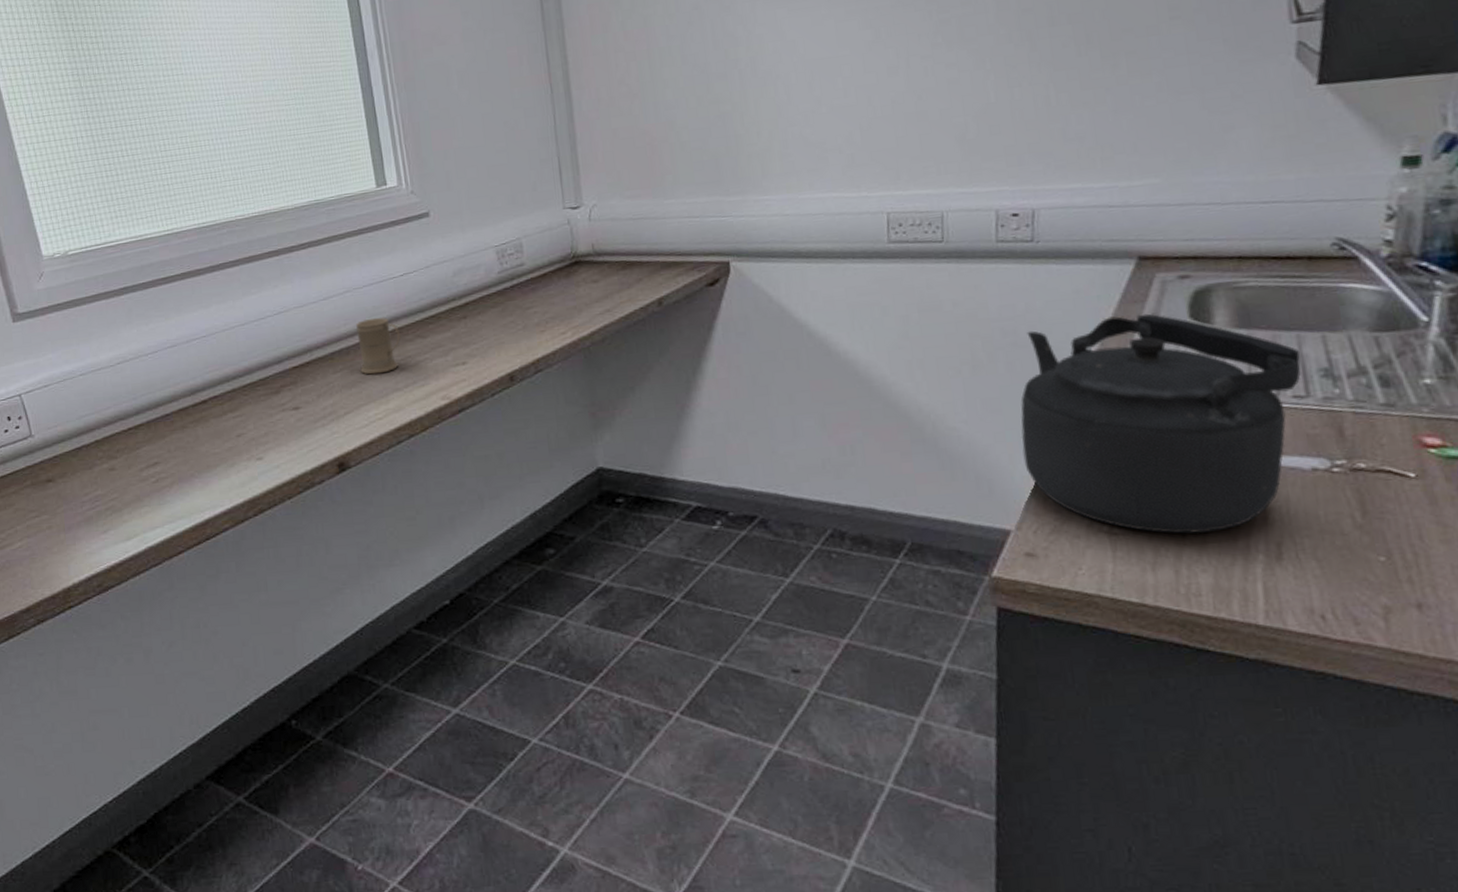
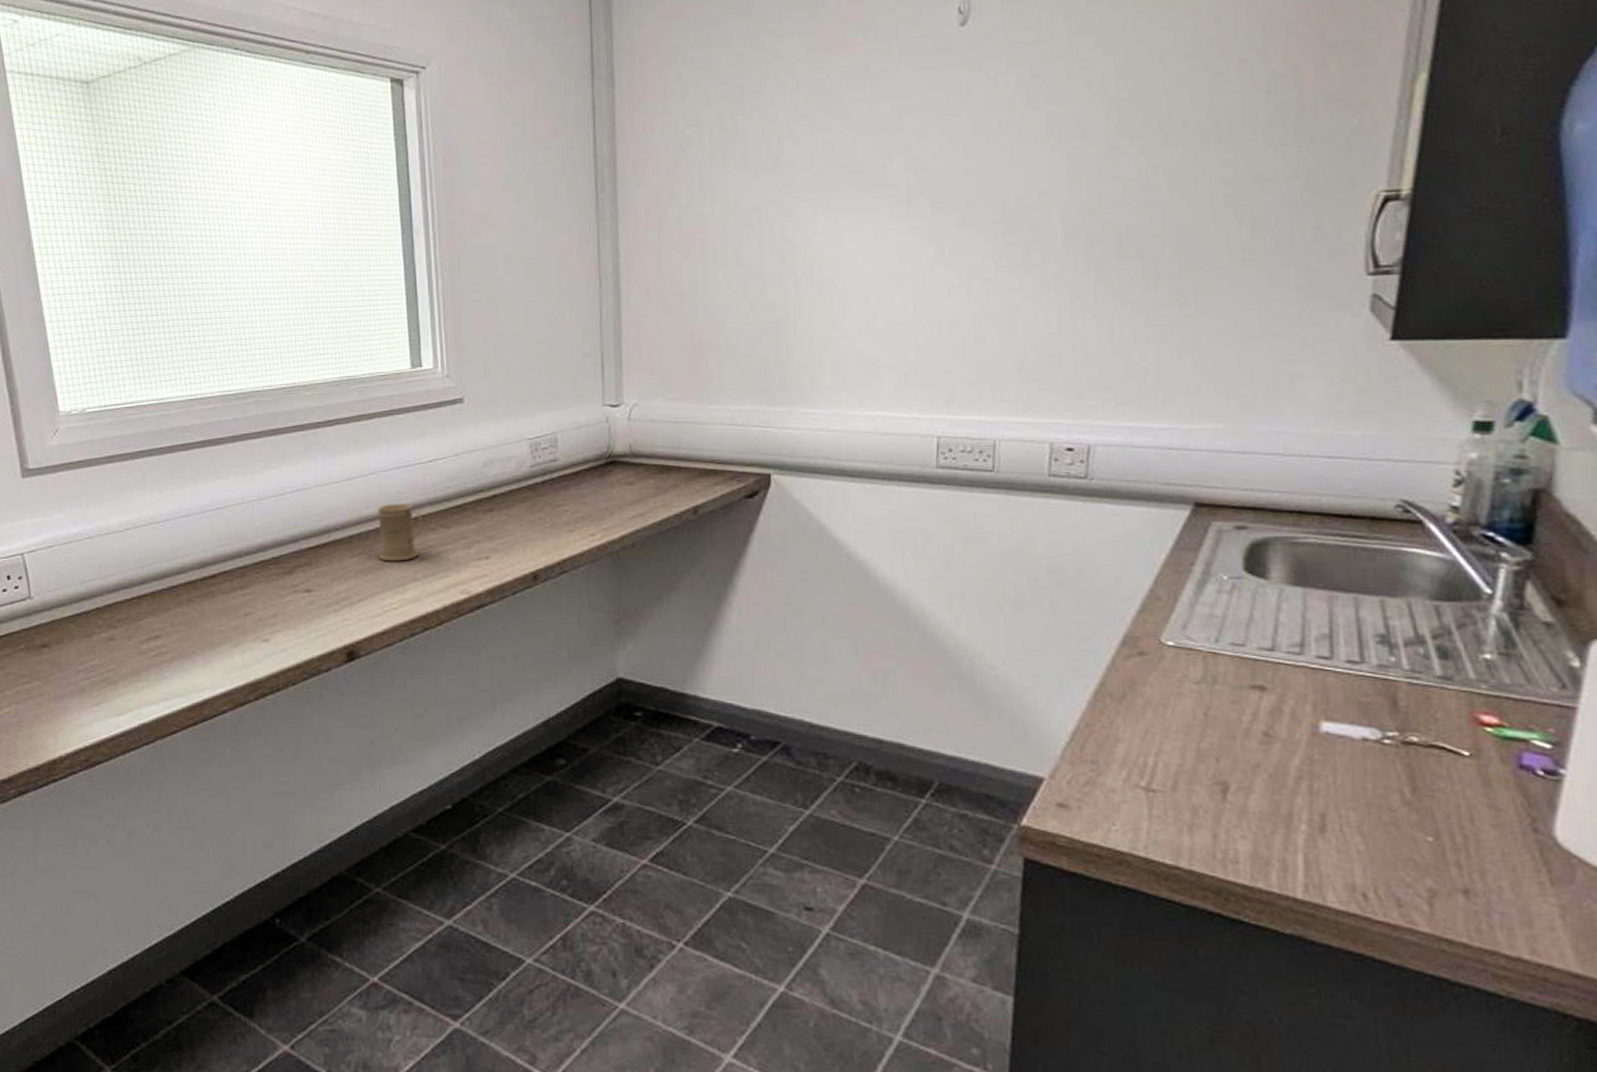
kettle: present [1020,313,1302,534] -> none [1061,562,1358,798]

